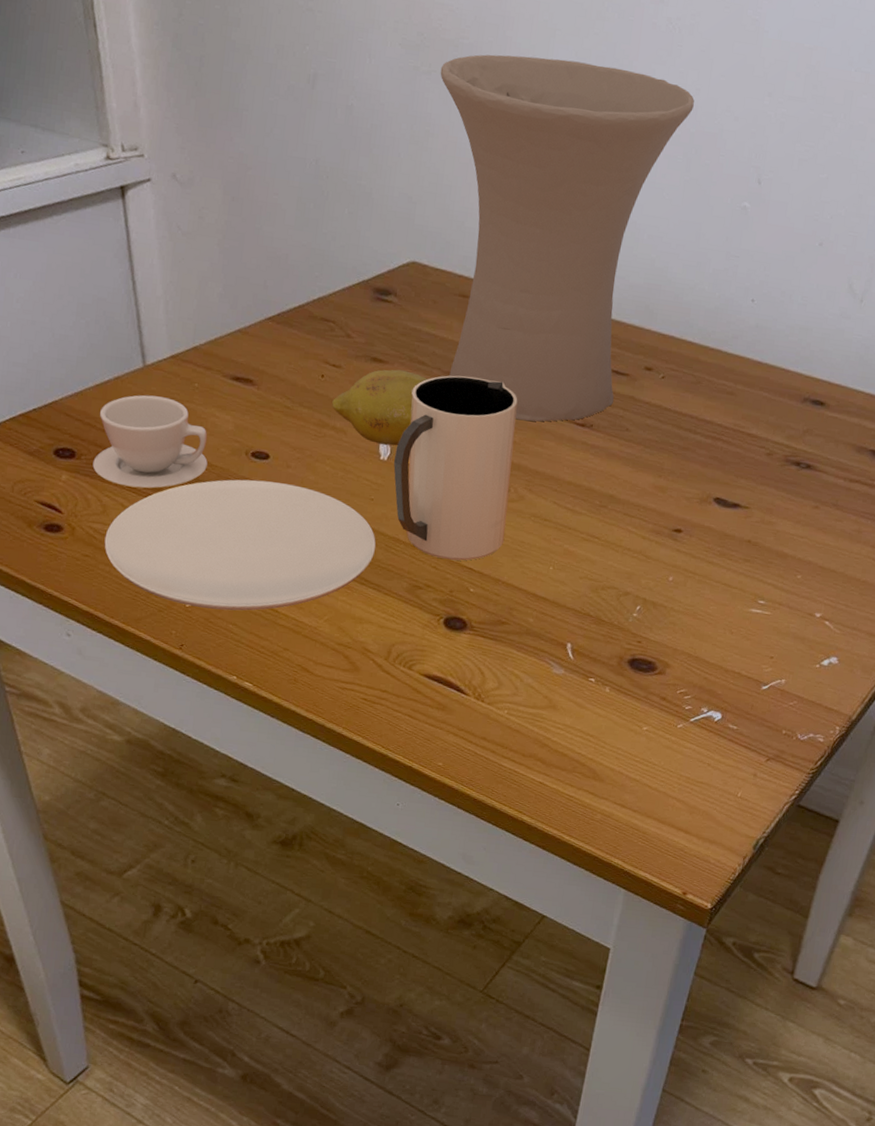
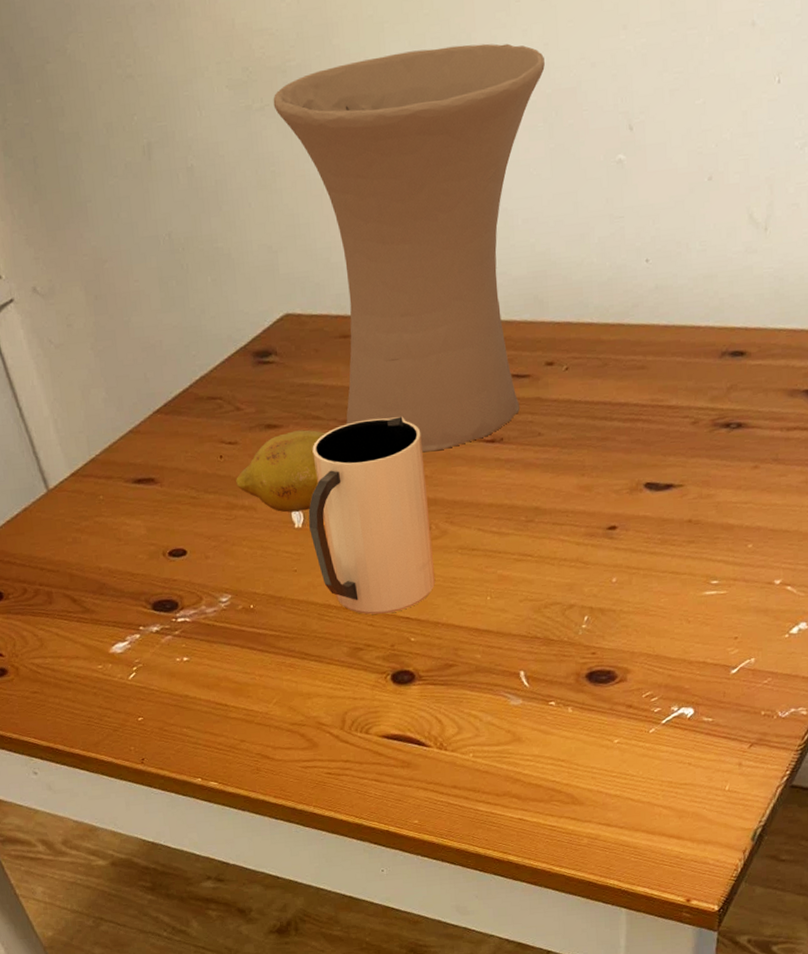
teacup: present [92,394,208,489] -> none [16,517,129,616]
plate: present [104,479,376,611] -> none [48,574,309,719]

